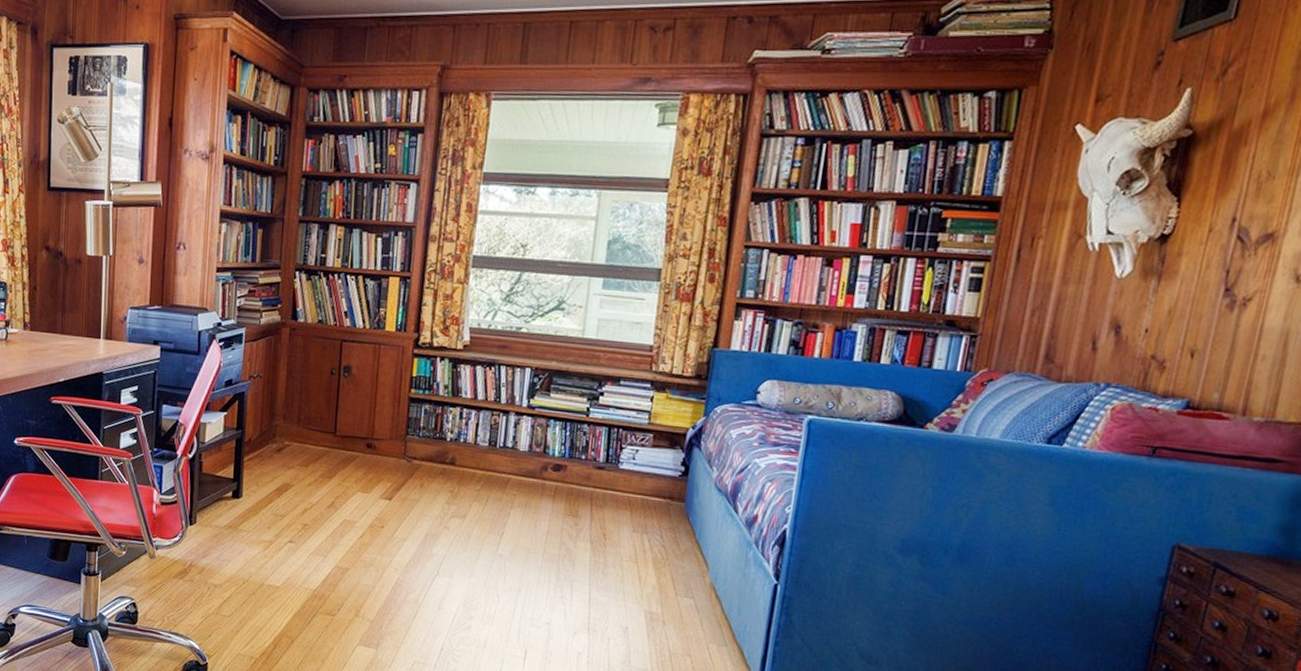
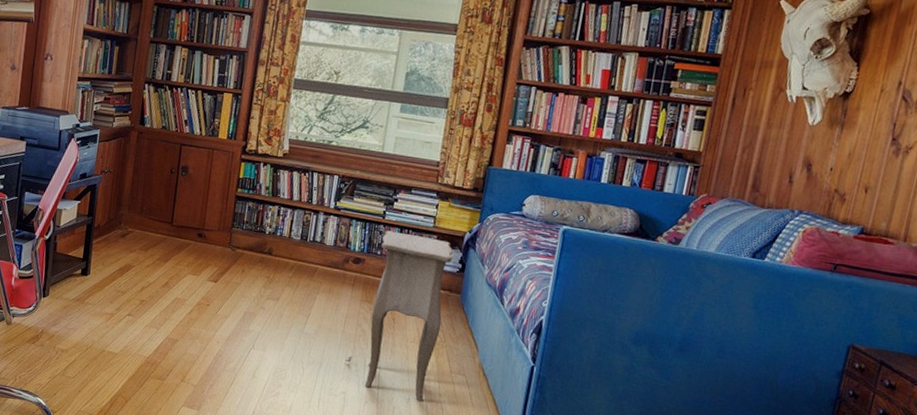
side table: none [547,430,673,631] -> present [345,230,453,402]

